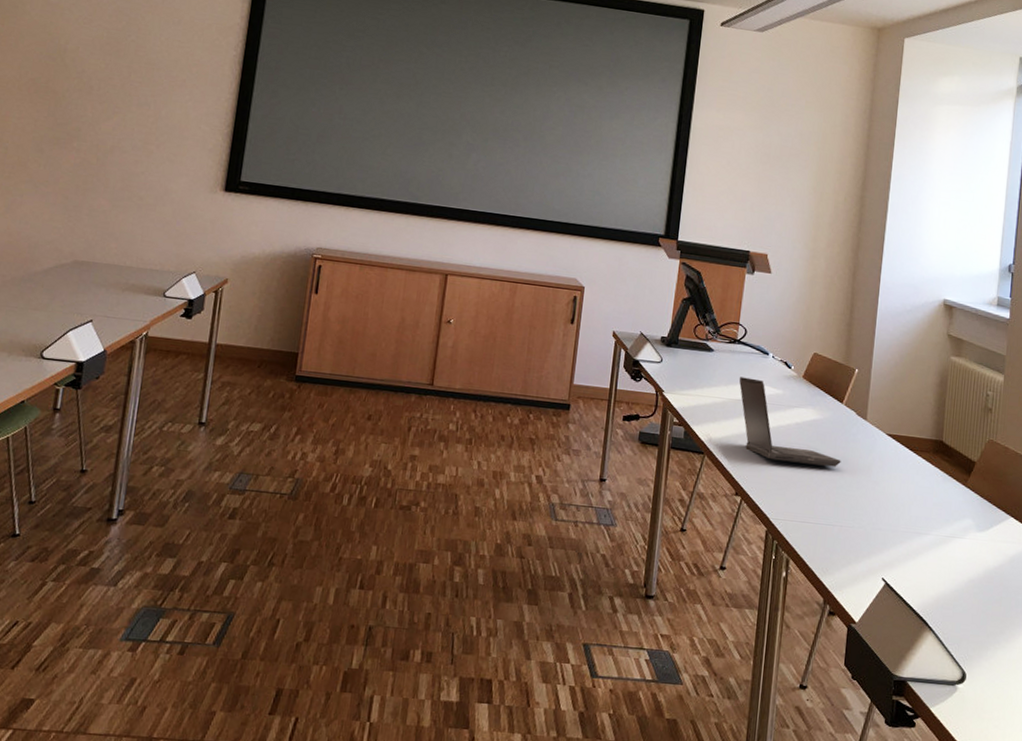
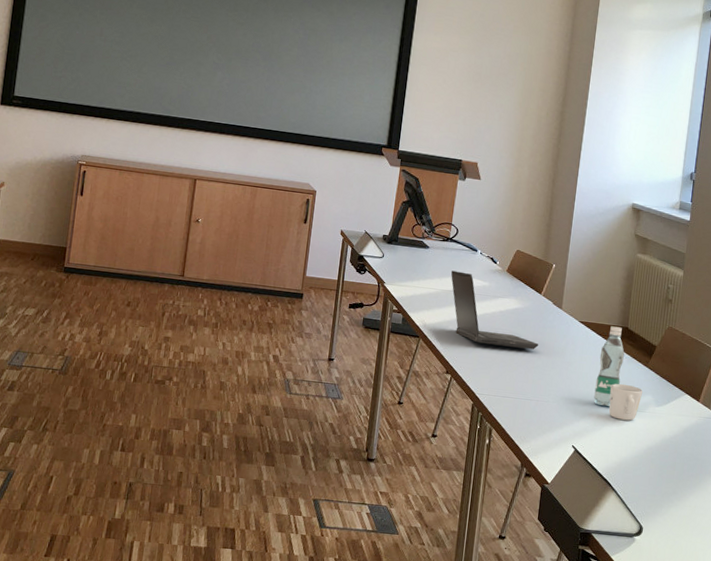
bottle: none [905,439,940,533] -> present [594,326,625,407]
mug: none [923,506,961,549] -> present [609,384,642,421]

